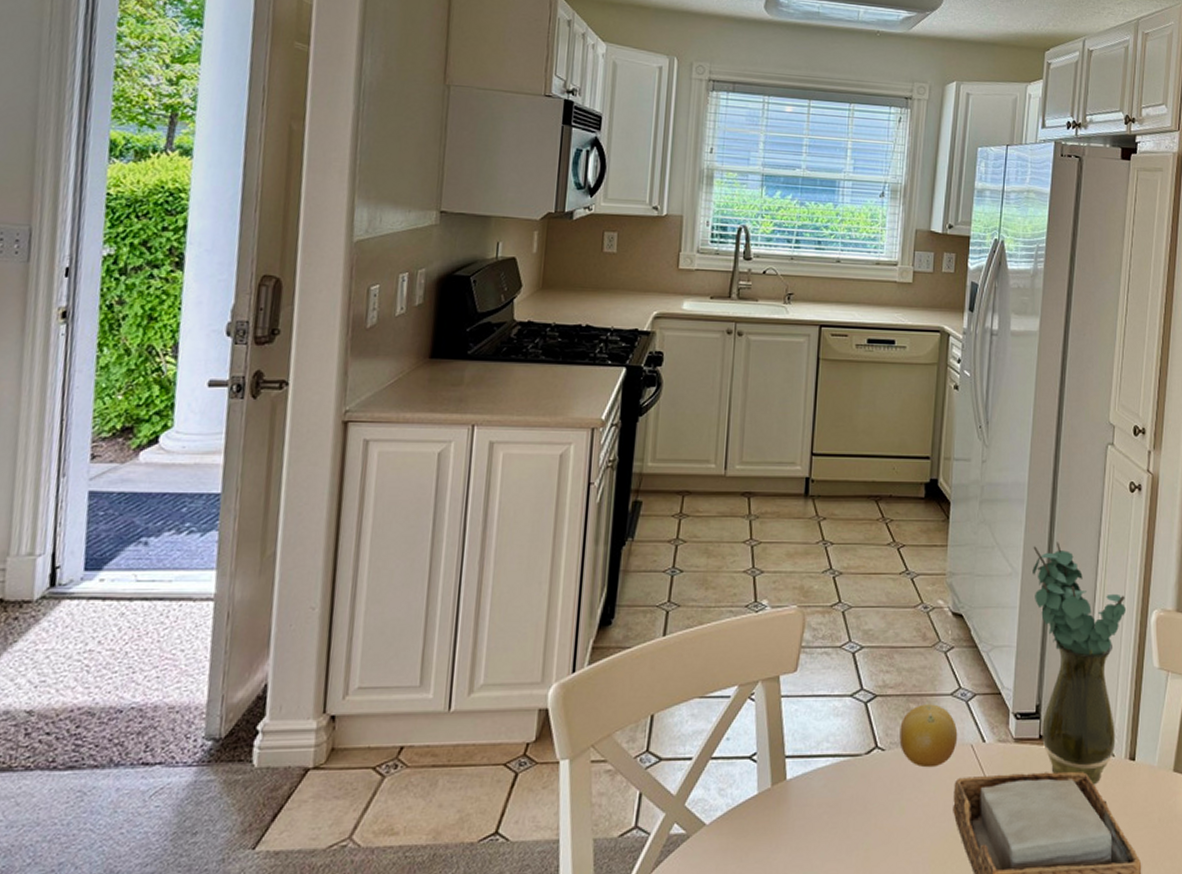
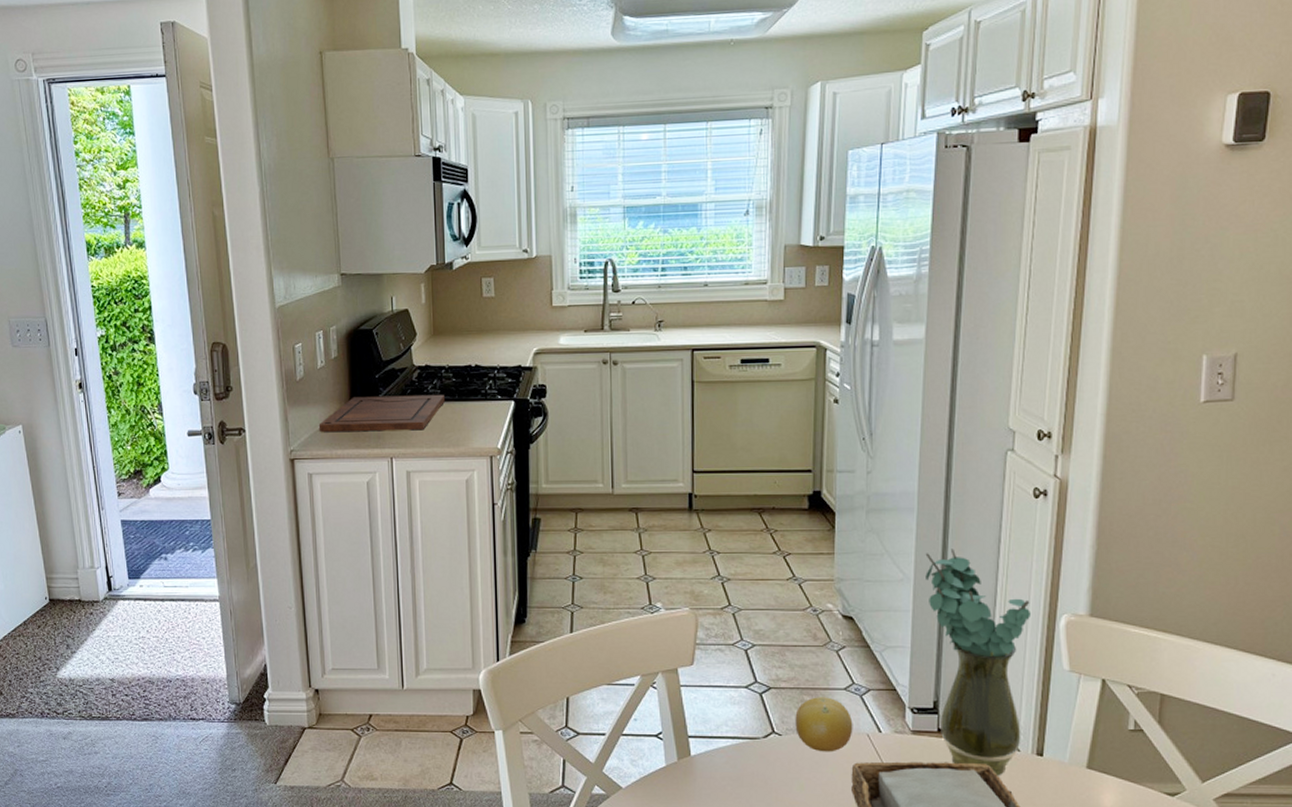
cutting board: none [386,351,546,394] -> present [318,394,445,432]

